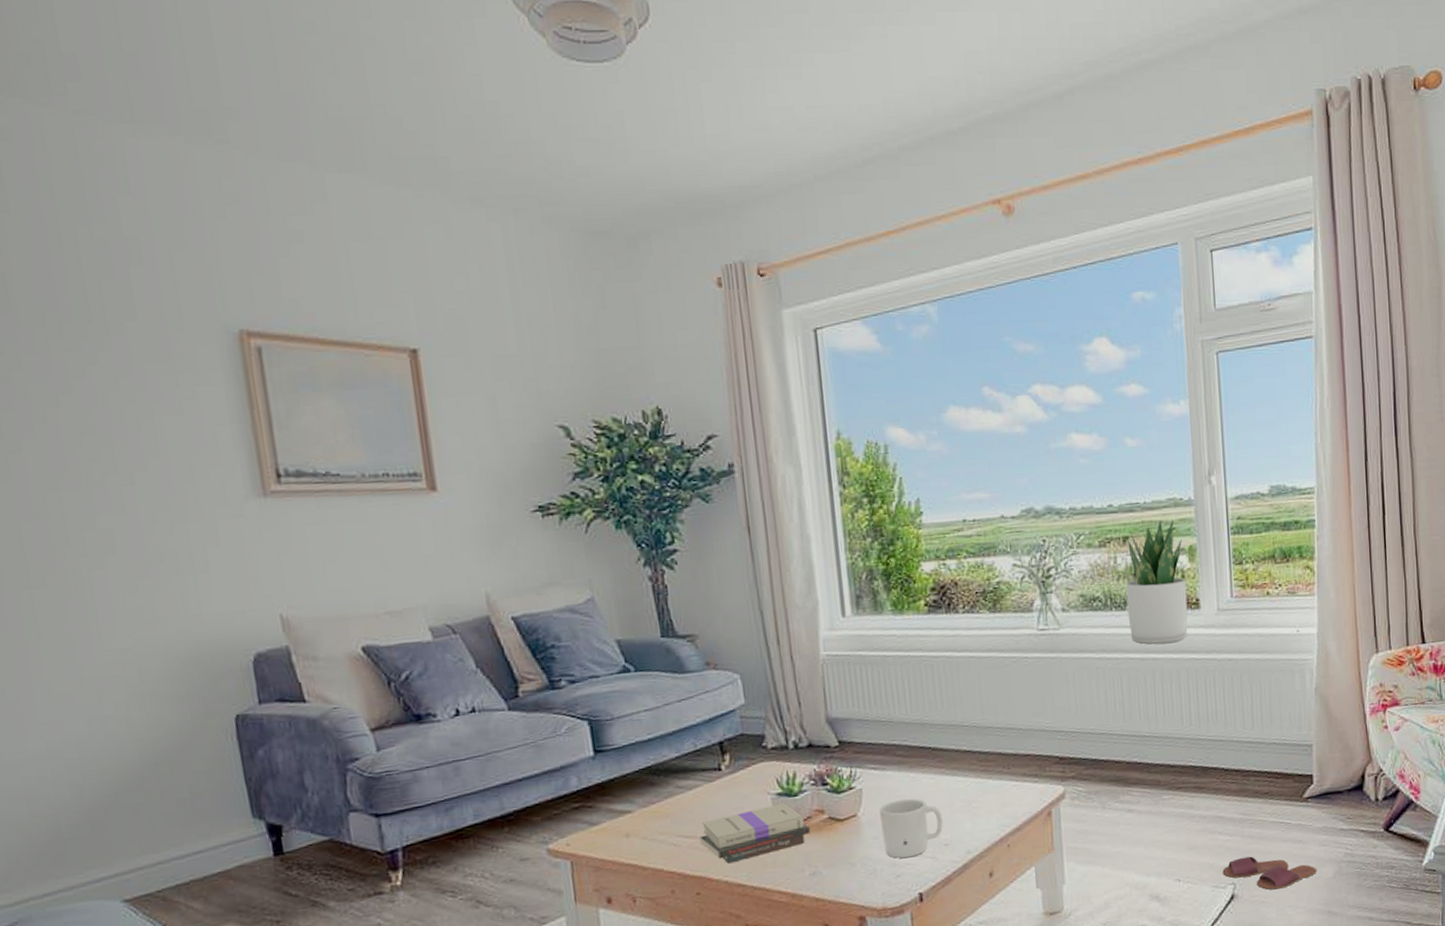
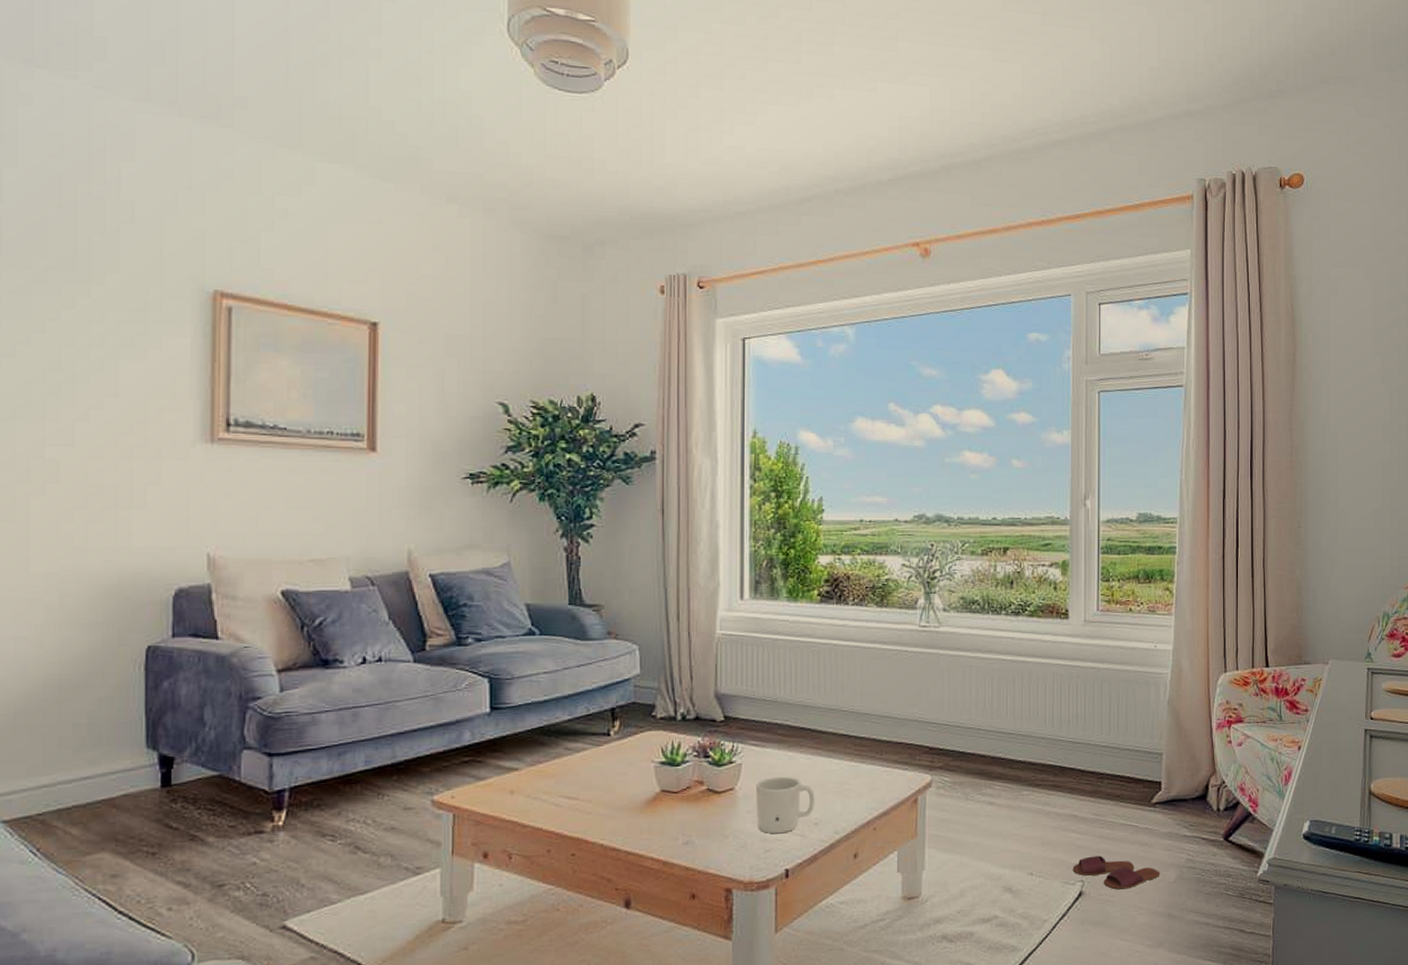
books: present [699,802,810,864] -> none [581,771,688,827]
planter: present [1125,519,1188,645] -> none [1002,535,1059,649]

